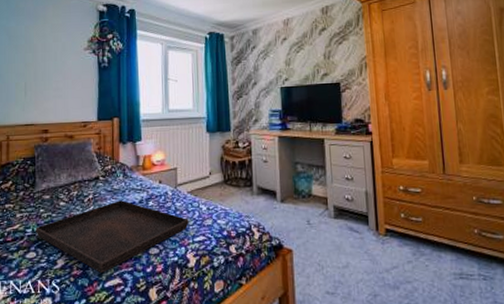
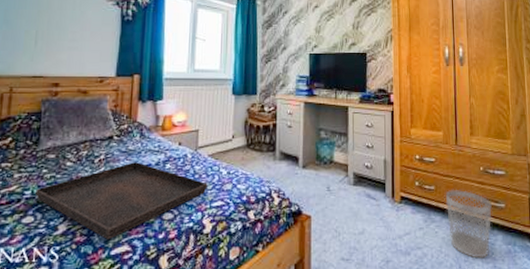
wastebasket: none [435,220,490,294] -> present [445,189,493,259]

